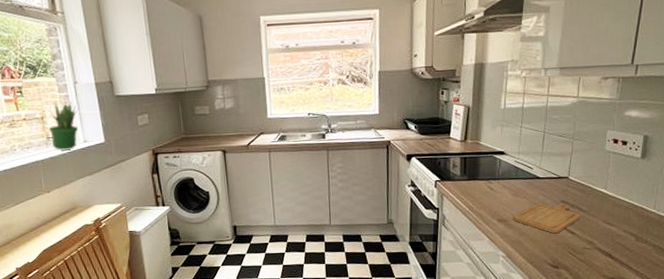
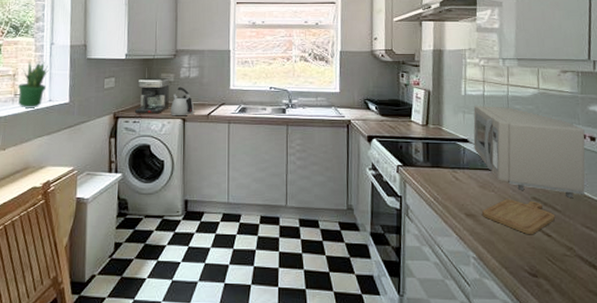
coffee maker: none [172,110,207,149] -> present [134,77,169,114]
kettle: none [209,118,234,149] -> present [171,86,195,116]
microwave: none [510,117,618,199] -> present [473,106,586,198]

